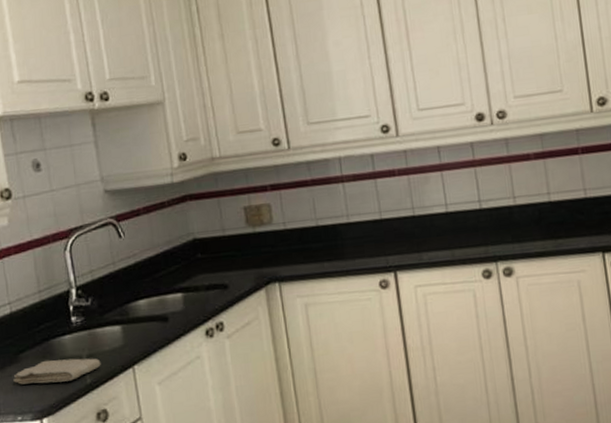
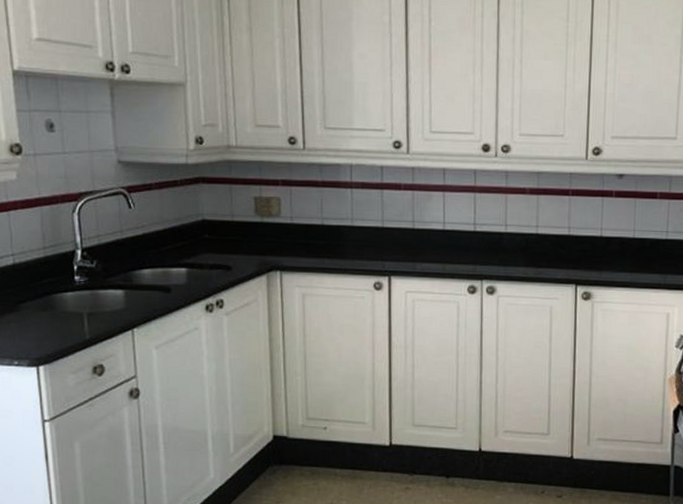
washcloth: present [13,358,101,385] -> none [12,312,101,335]

